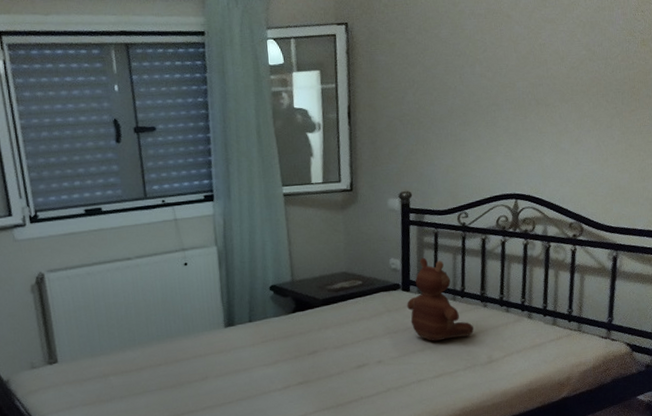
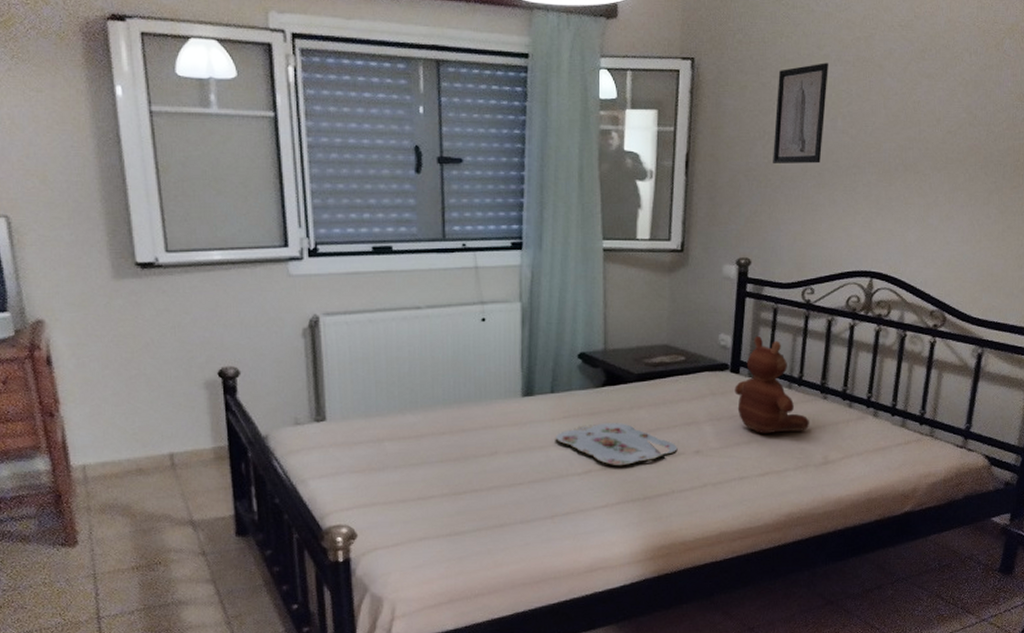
serving tray: none [256,342,363,380] -> present [555,423,678,466]
wall art: none [421,17,465,108] -> present [773,63,828,164]

